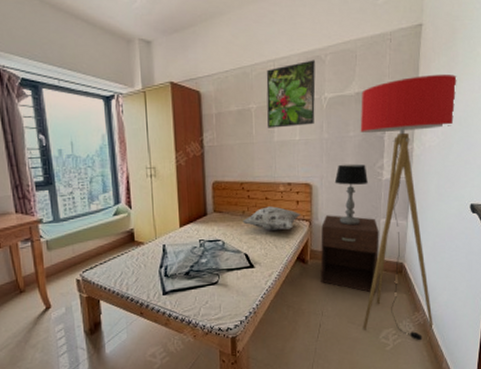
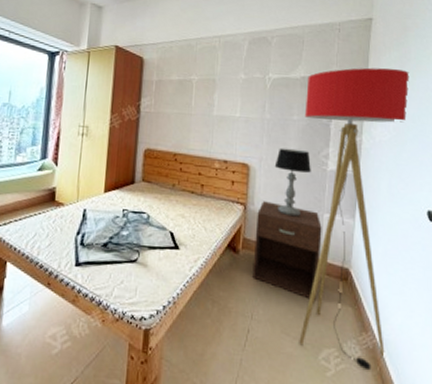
decorative pillow: present [242,206,302,230] -> none [171,183,236,211]
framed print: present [266,60,316,128] -> none [207,40,261,104]

